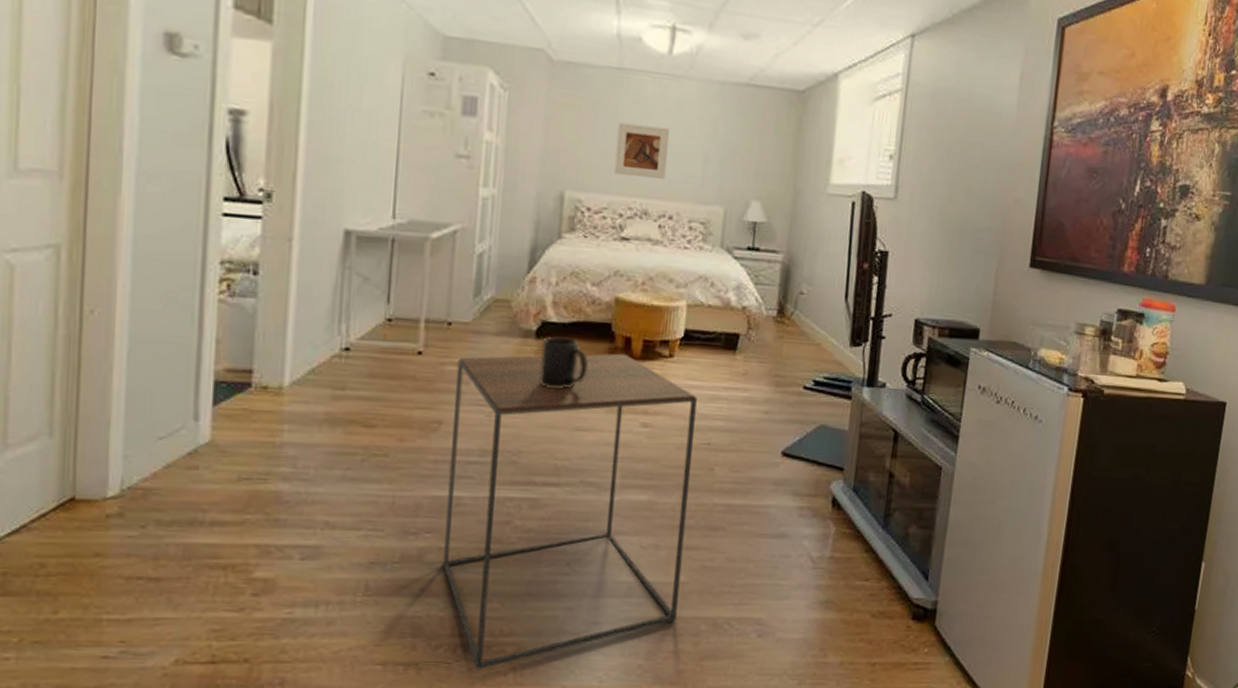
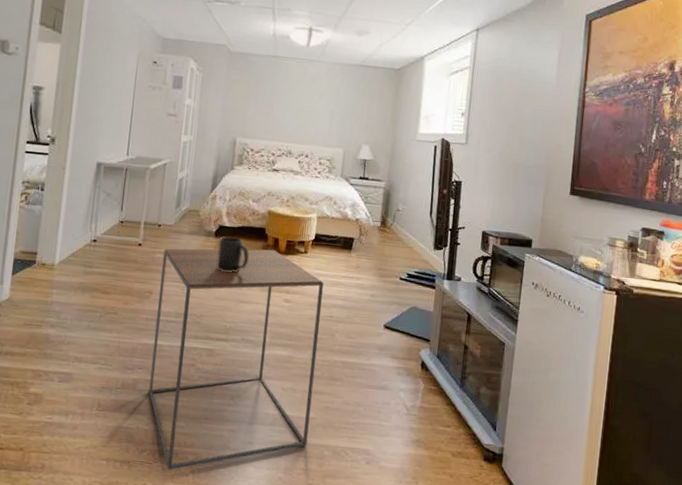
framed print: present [613,122,670,179] -> none [269,92,307,130]

